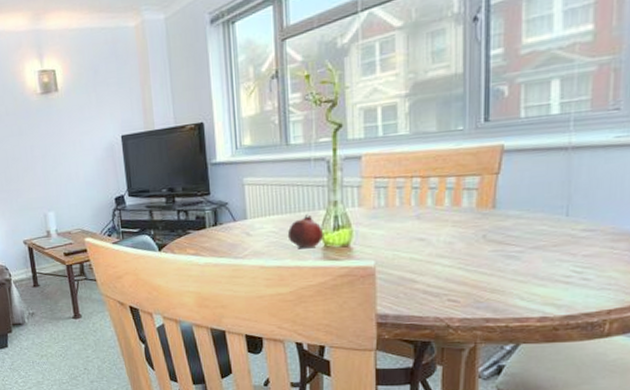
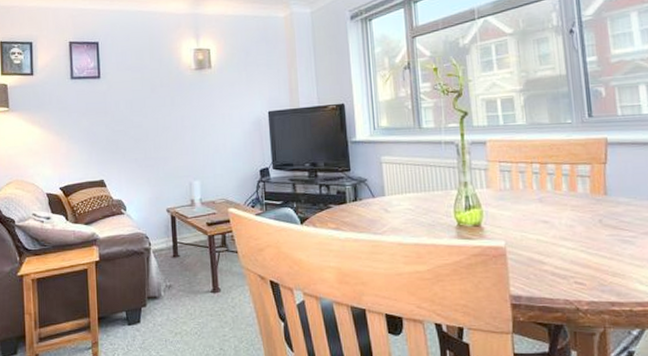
fruit: present [287,213,324,249] -> none [423,192,457,227]

